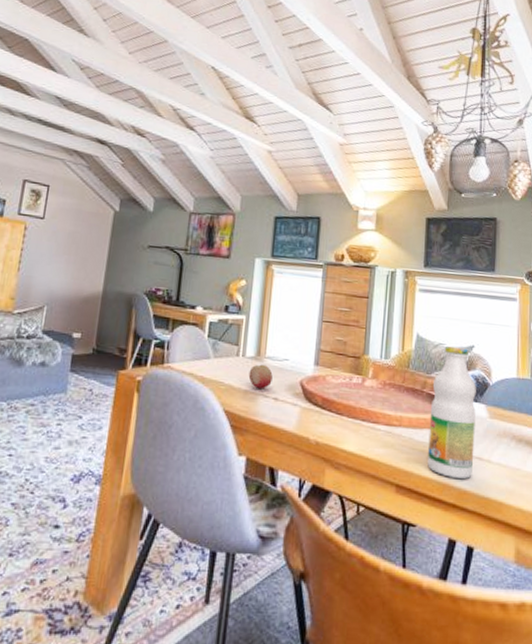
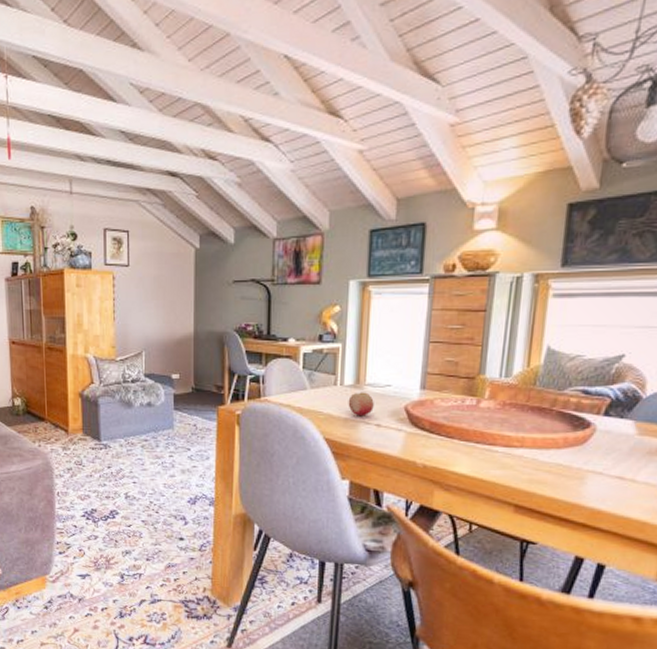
bottle: present [428,346,476,479] -> none [554,358,624,499]

